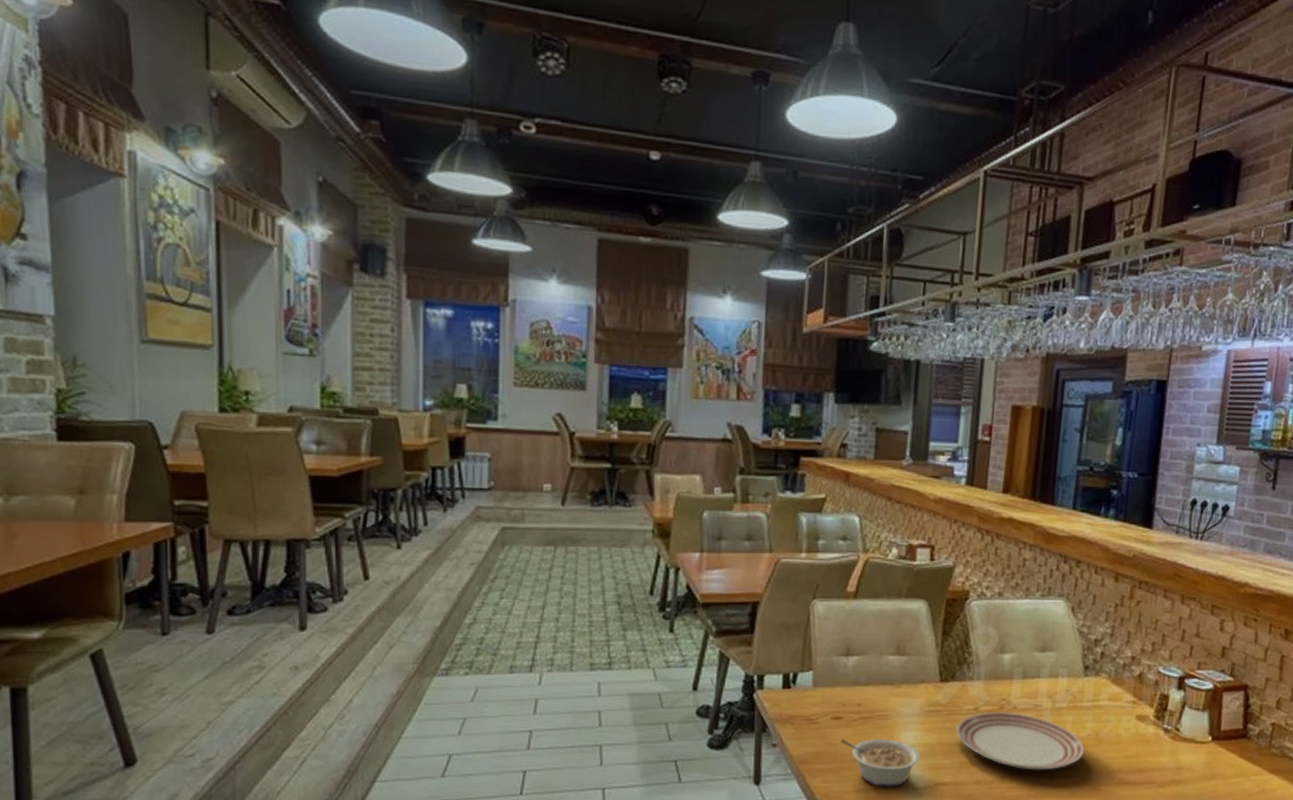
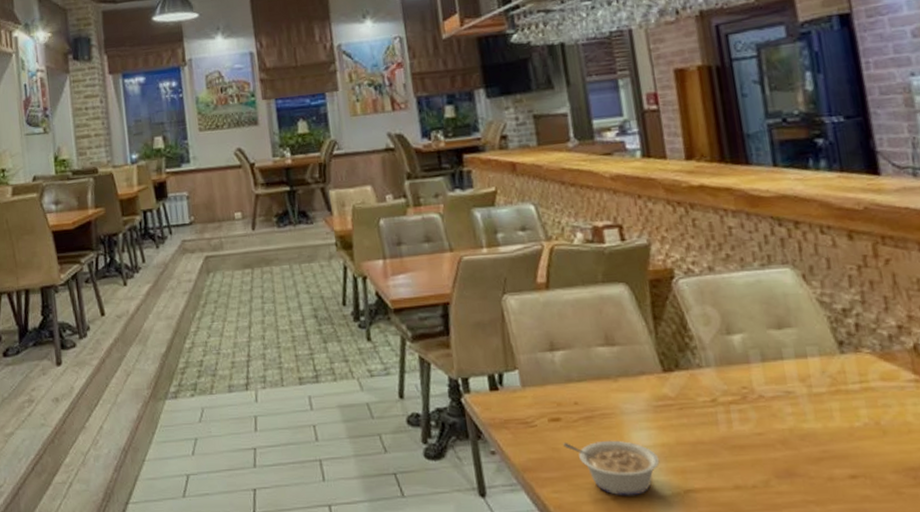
dinner plate: present [956,711,1085,771] -> none [695,402,866,471]

